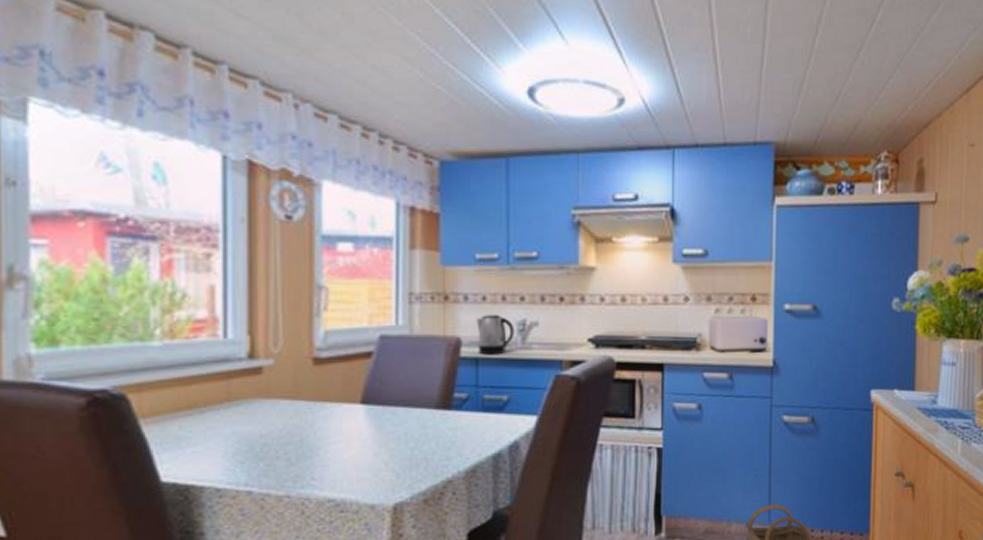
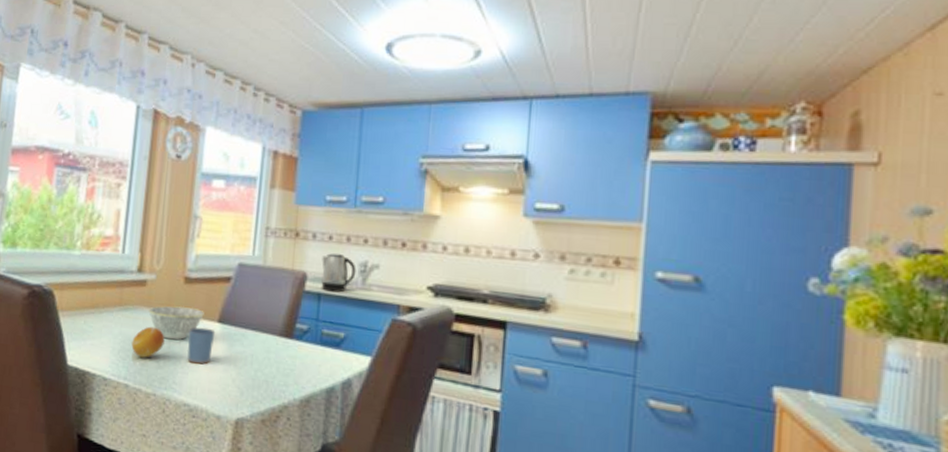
fruit: none [250,419,295,457] -> present [131,326,165,358]
bowl: none [269,391,343,431] -> present [148,306,204,340]
mug: none [325,412,359,453] -> present [187,327,216,364]
toaster: present [708,315,768,353] -> none [559,277,634,323]

